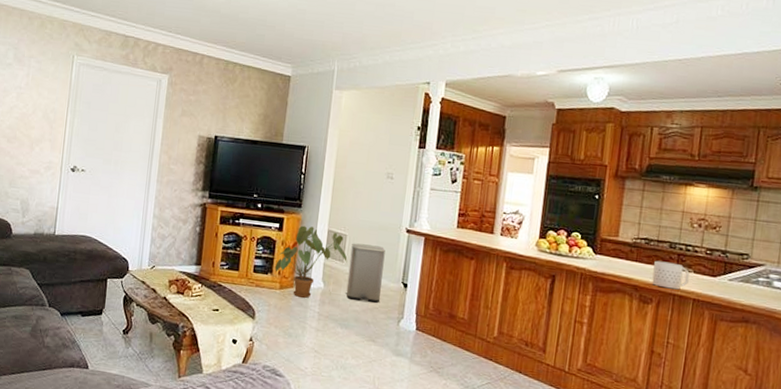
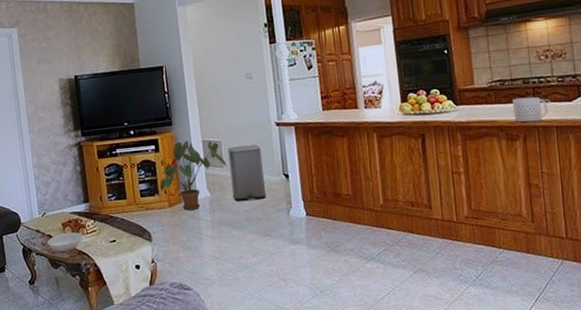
bowl: none [150,290,187,311] -> present [47,232,83,254]

